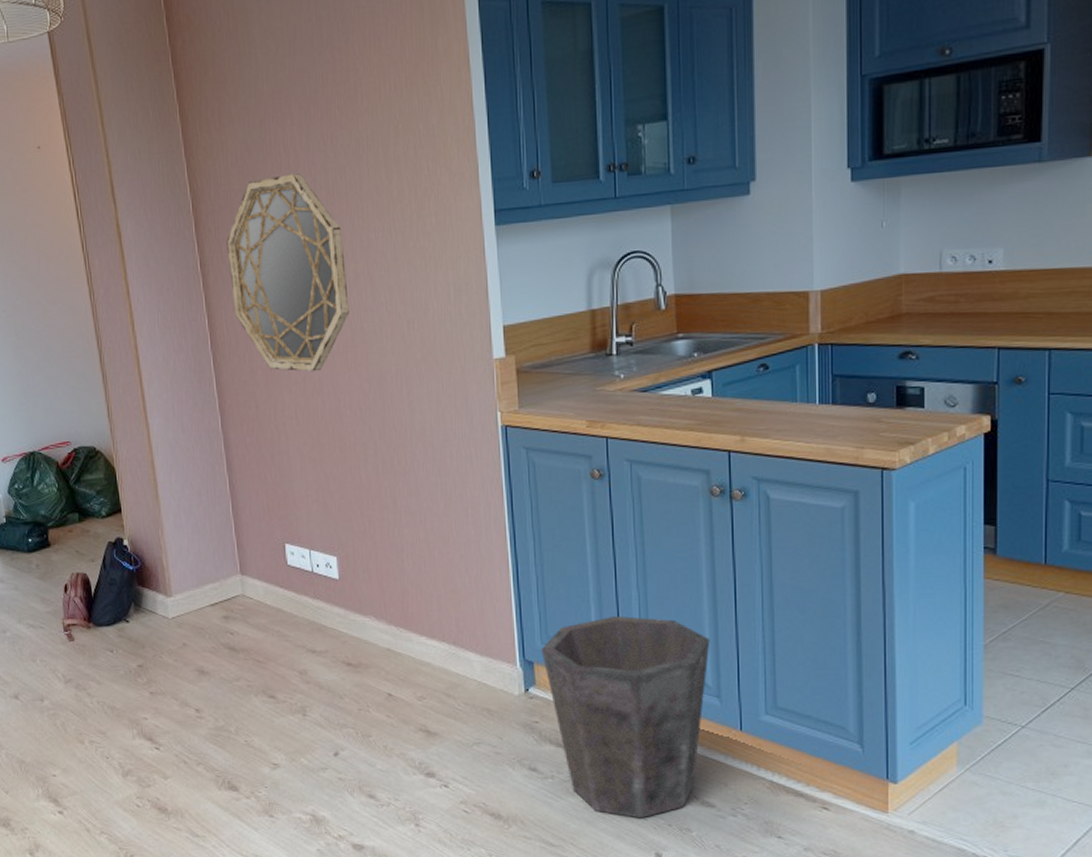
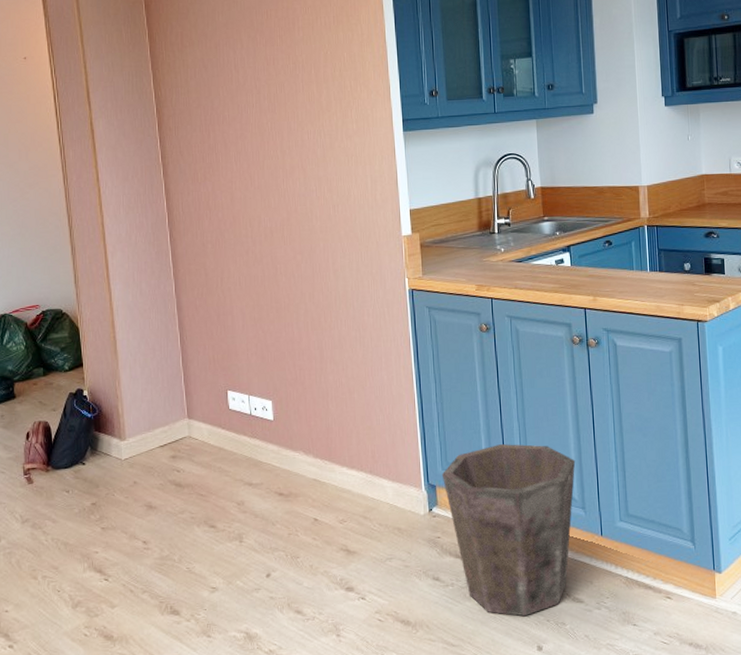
home mirror: present [226,173,350,372] -> none [184,86,286,246]

